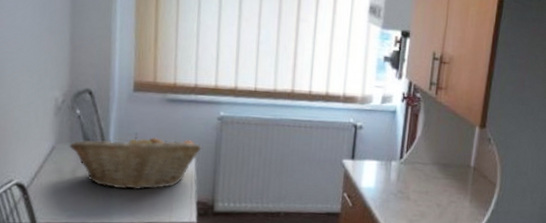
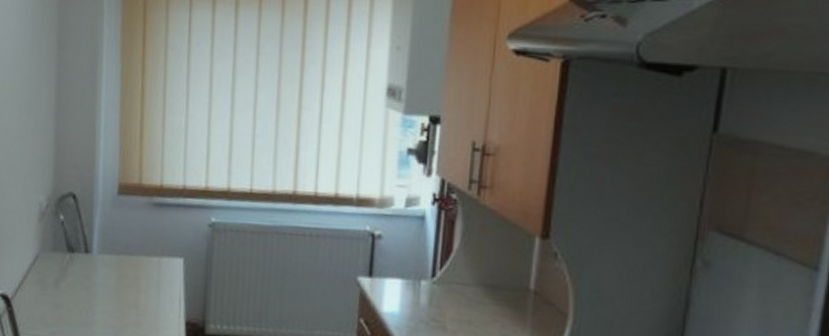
fruit basket: present [69,133,202,190] -> none [52,241,191,306]

